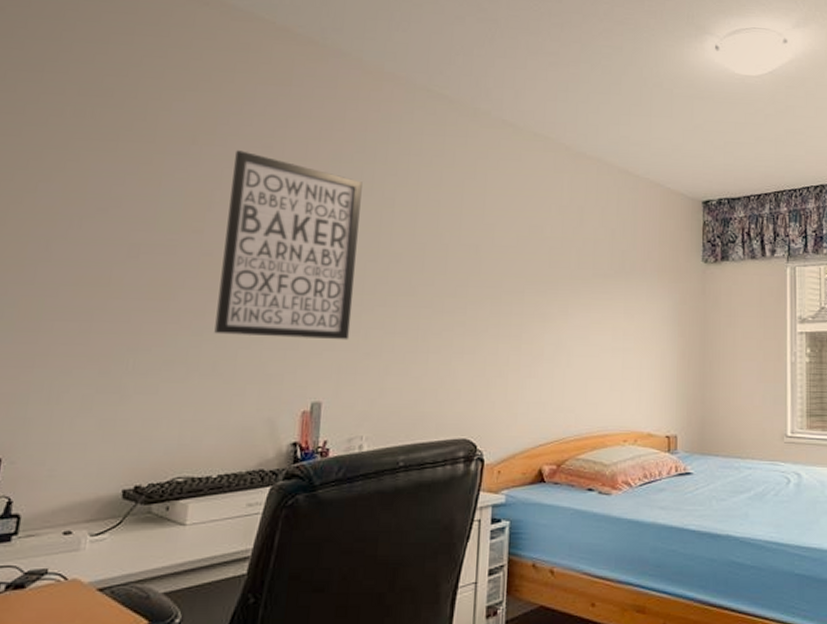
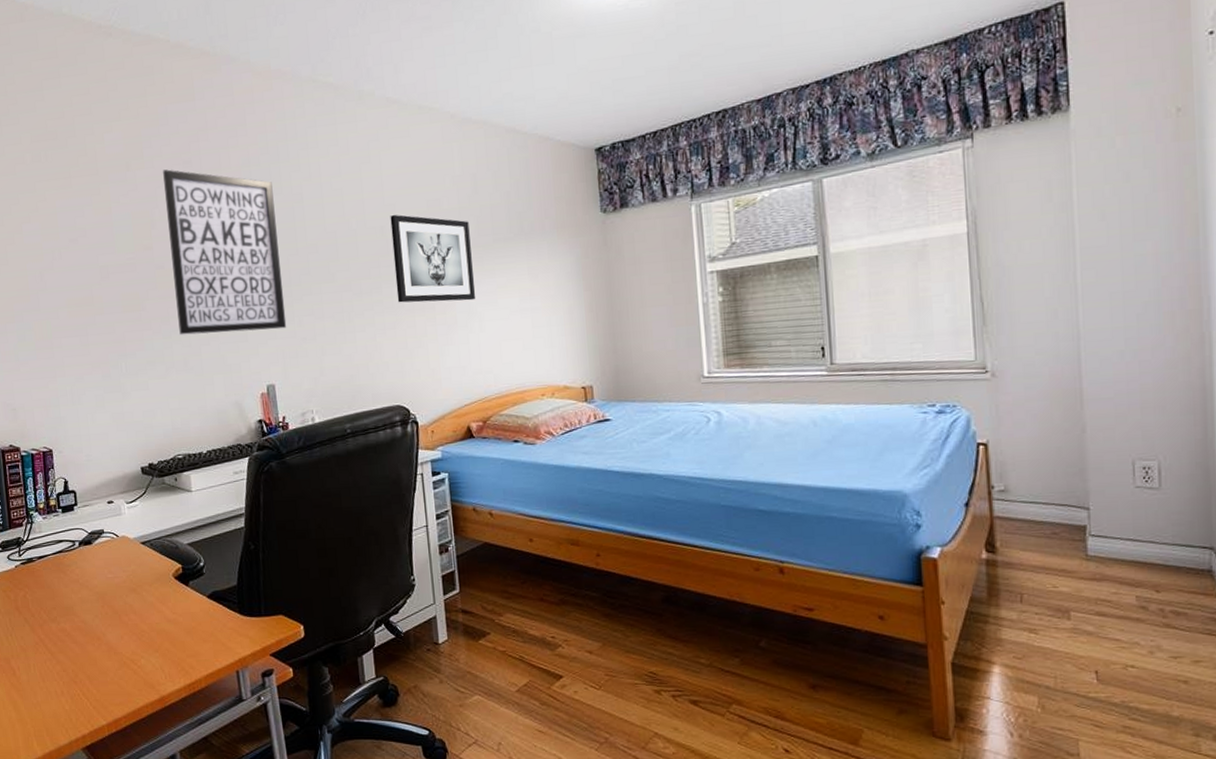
wall art: none [482,234,570,333] -> present [390,214,476,303]

